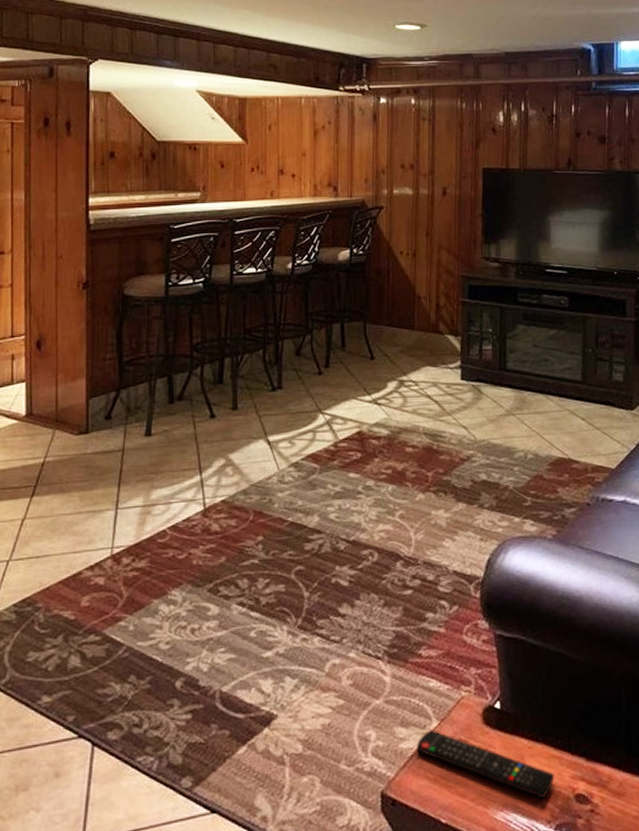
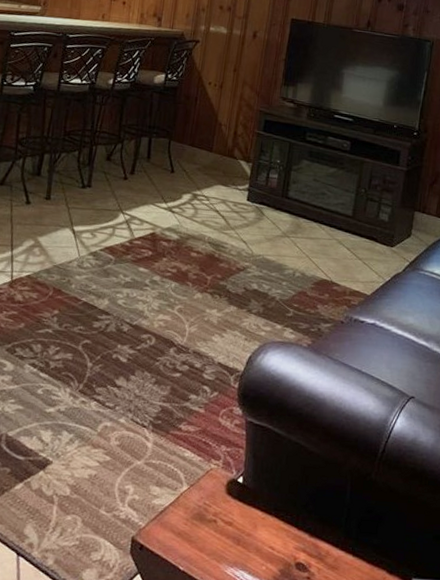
remote control: present [416,729,555,799] -> none [166,492,281,562]

